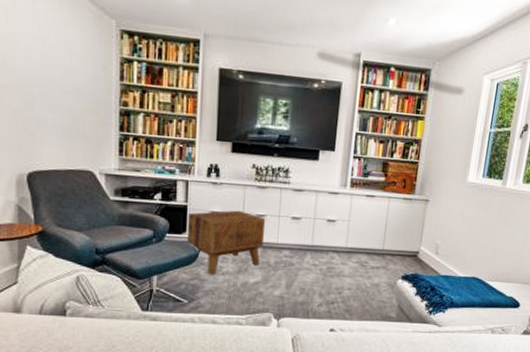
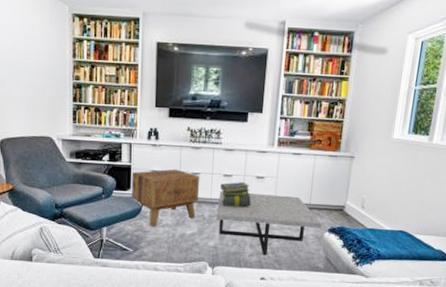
coffee table: none [283,235,395,305] -> present [216,191,322,255]
stack of books: none [287,225,321,253] -> present [220,182,251,207]

